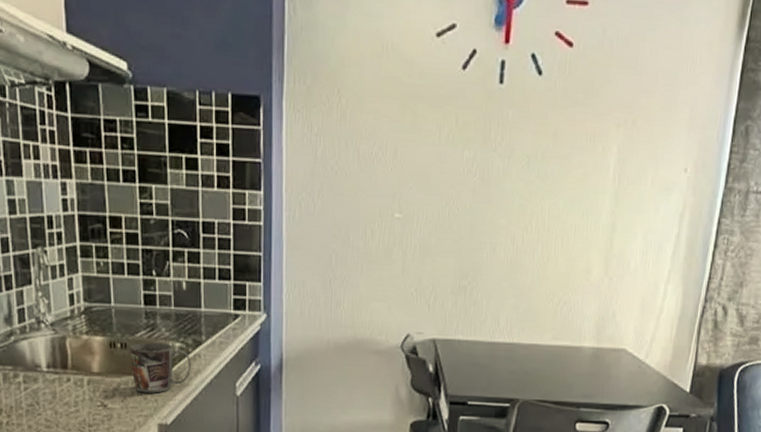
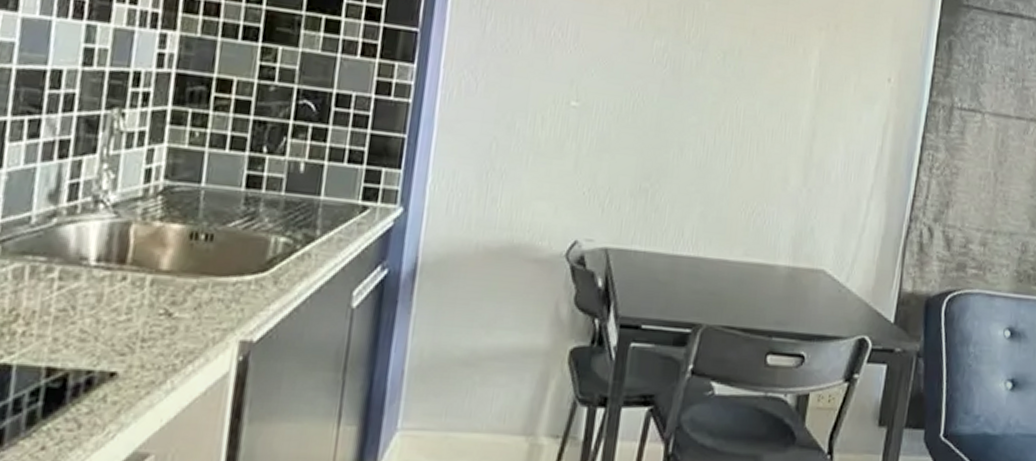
mug: present [131,342,191,393] -> none [214,234,298,301]

